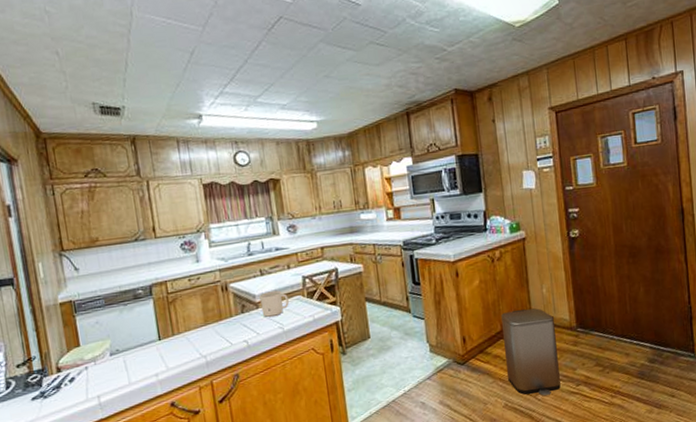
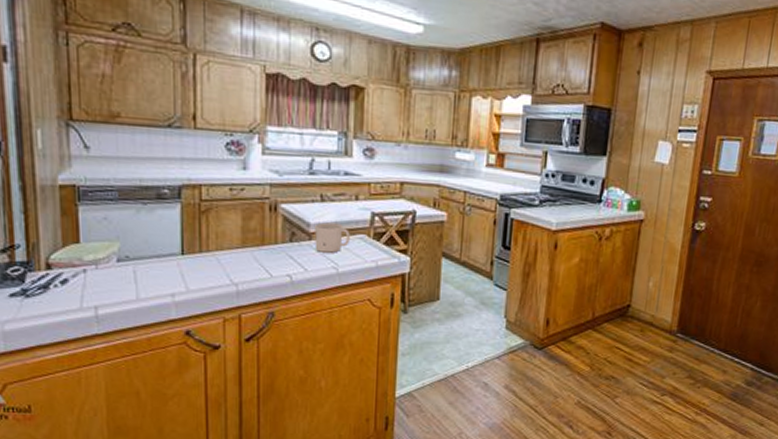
pedal bin: present [500,308,561,396] -> none [587,299,654,401]

